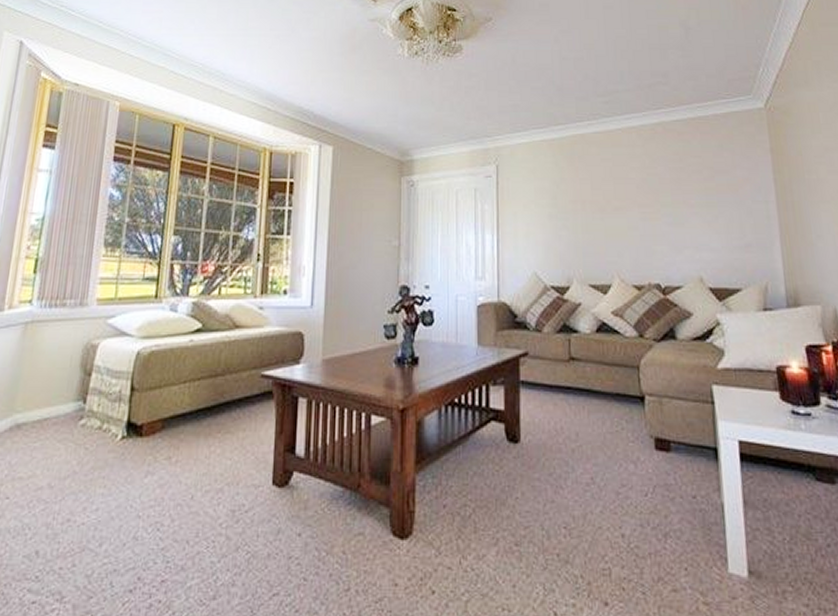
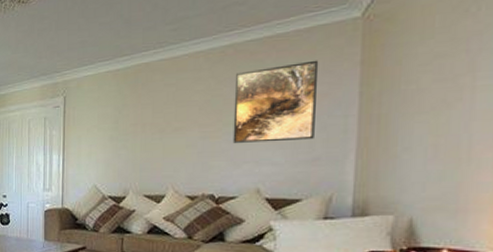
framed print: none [667,145,744,226] -> present [232,60,319,143]

